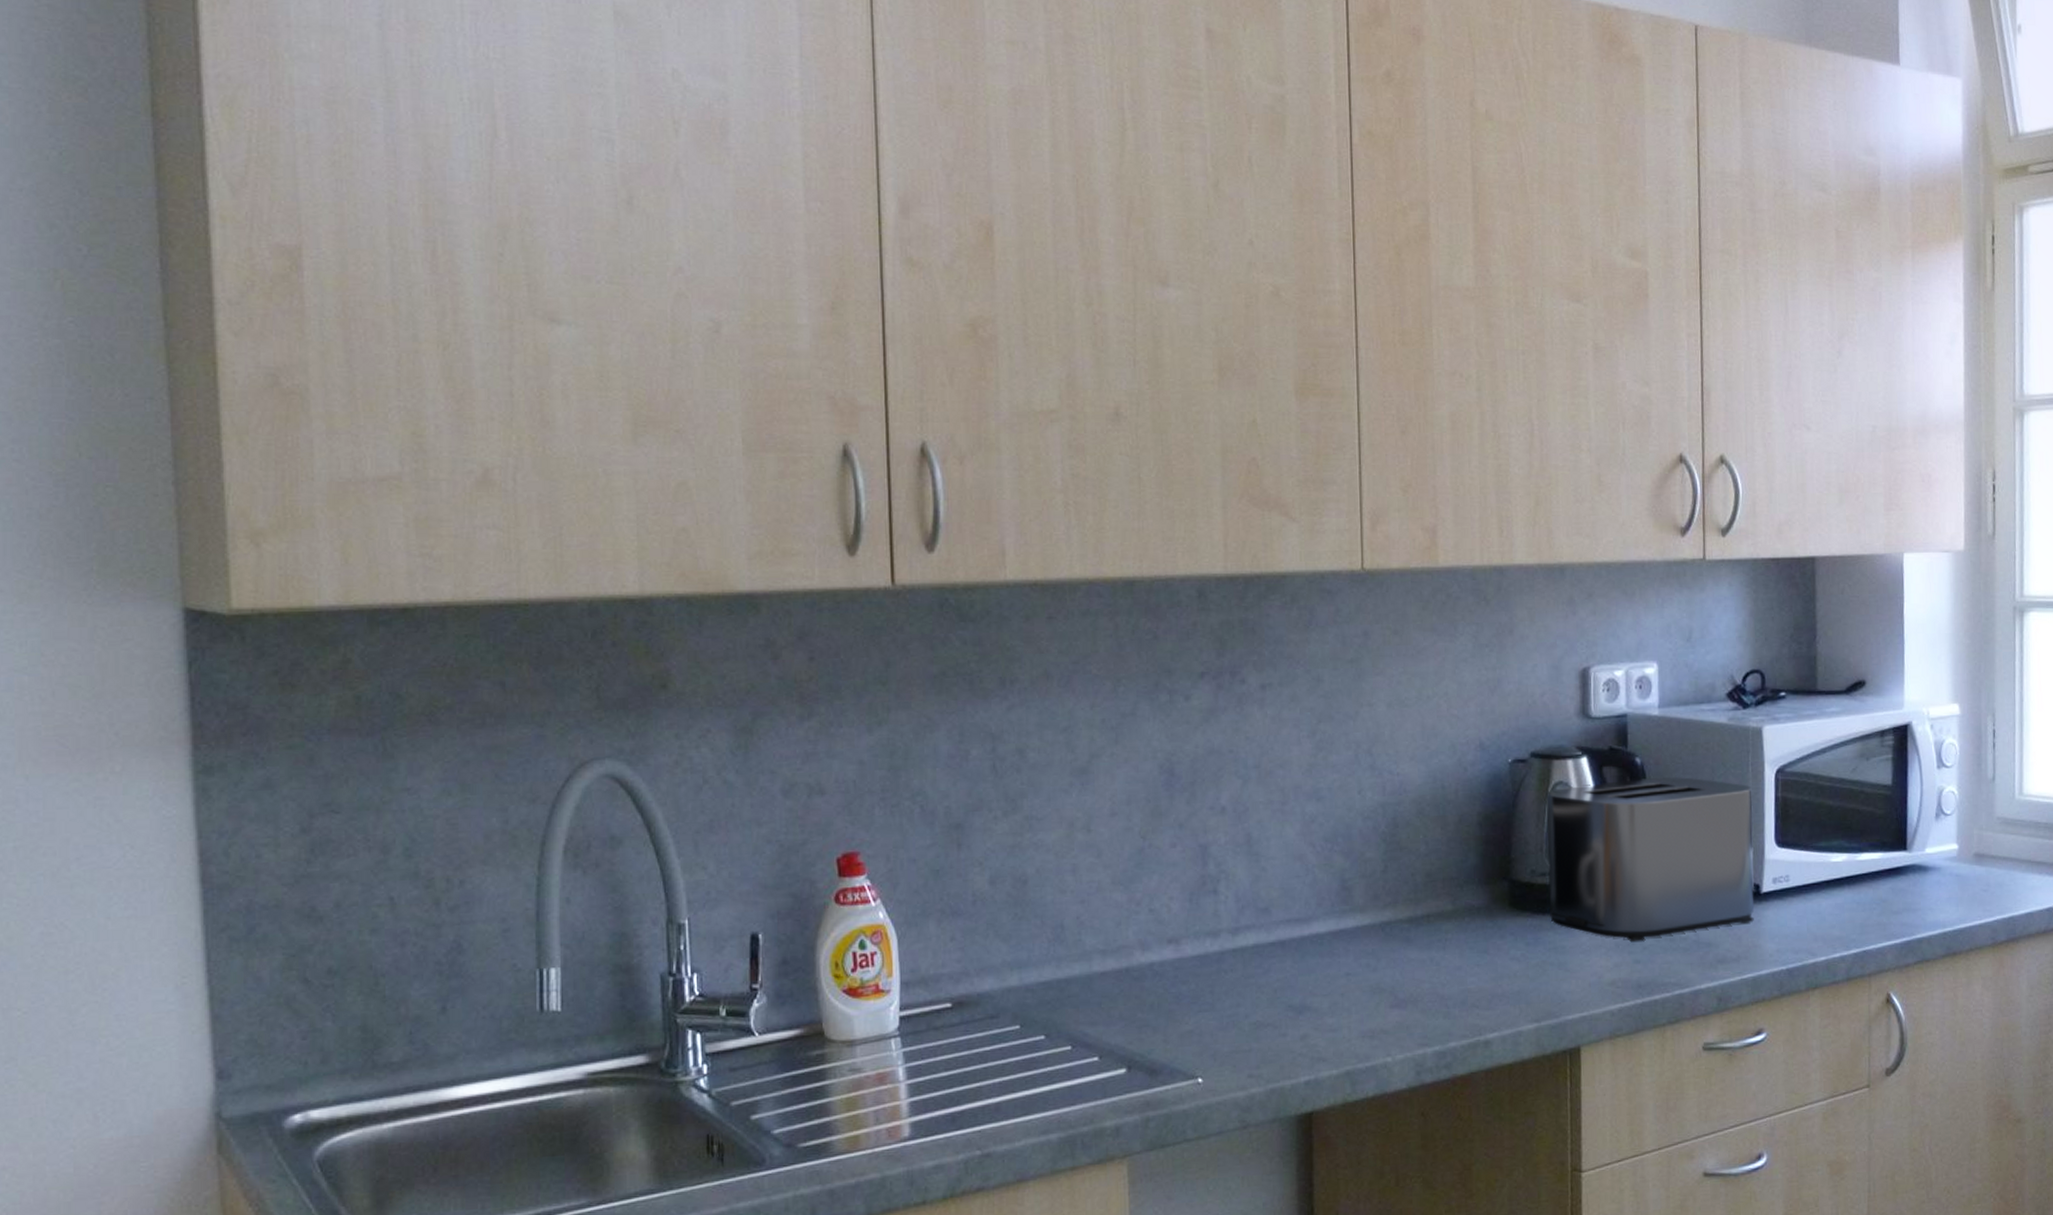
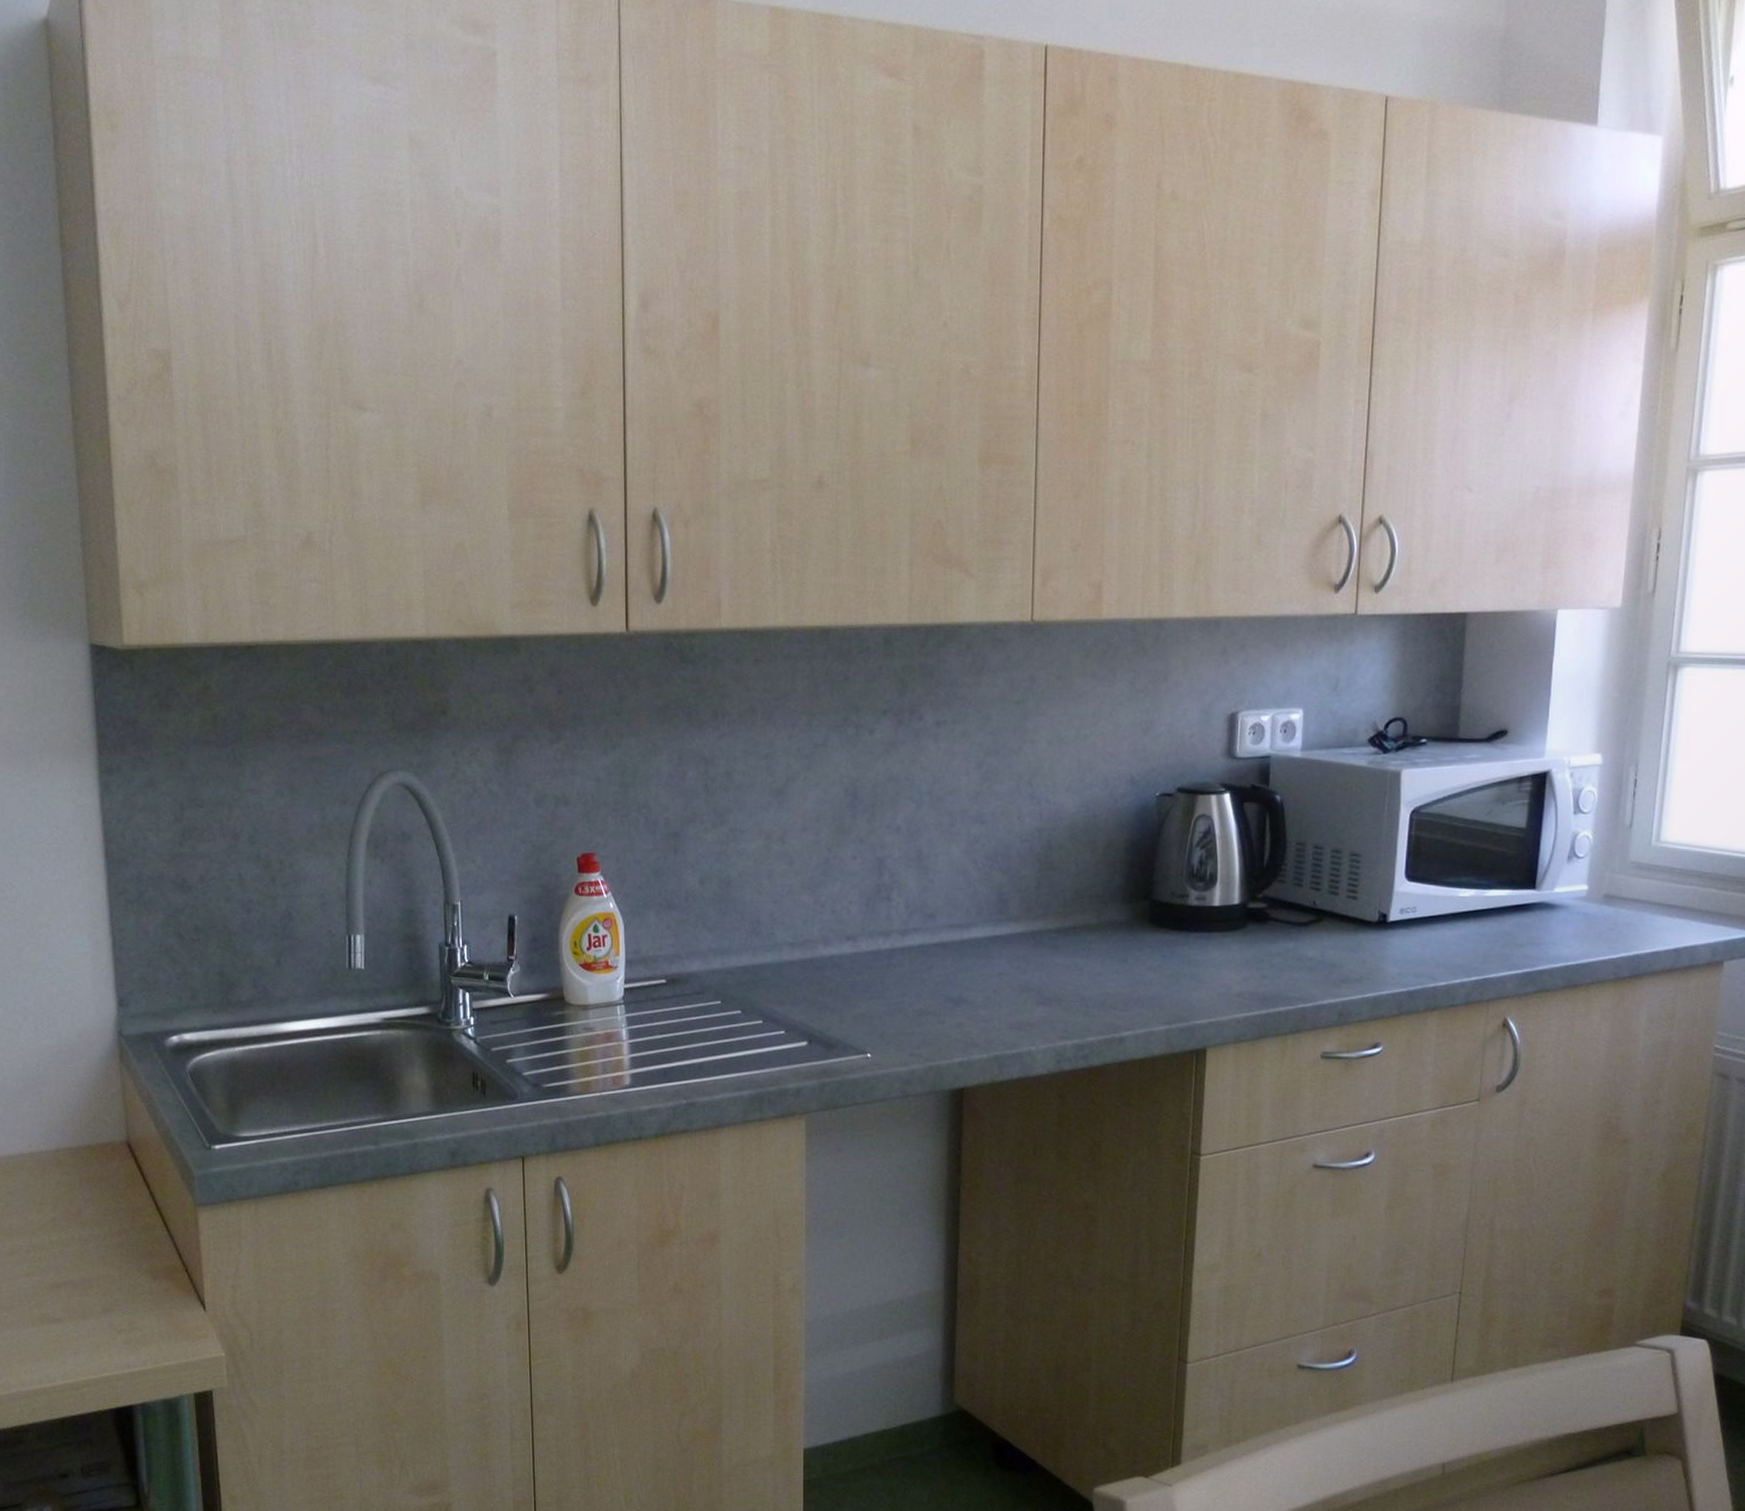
toaster: present [1546,777,1755,941] -> none [1185,814,1386,959]

